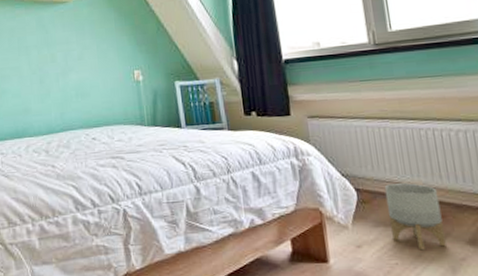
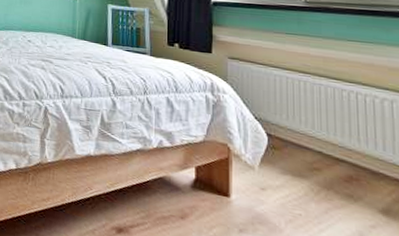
planter: present [384,183,446,251] -> none [297,136,356,210]

